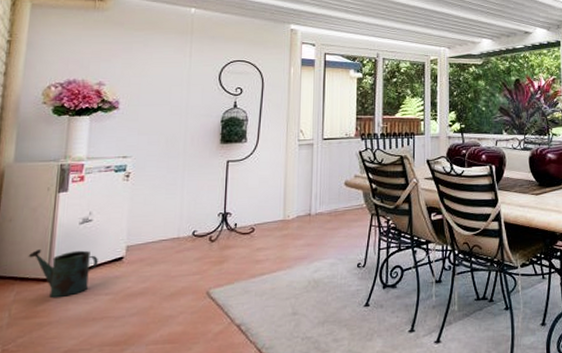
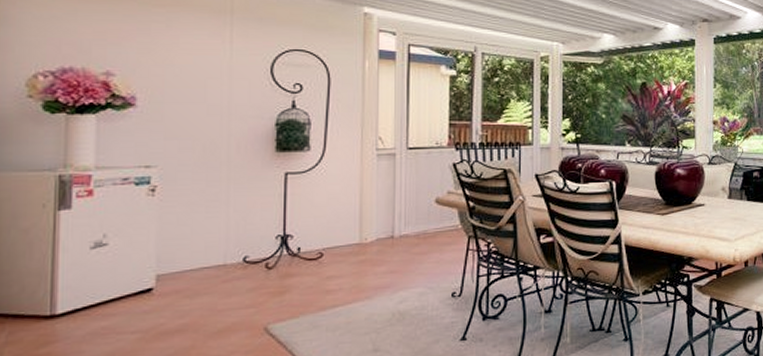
watering can: present [28,250,98,298] -> none [21,280,119,339]

